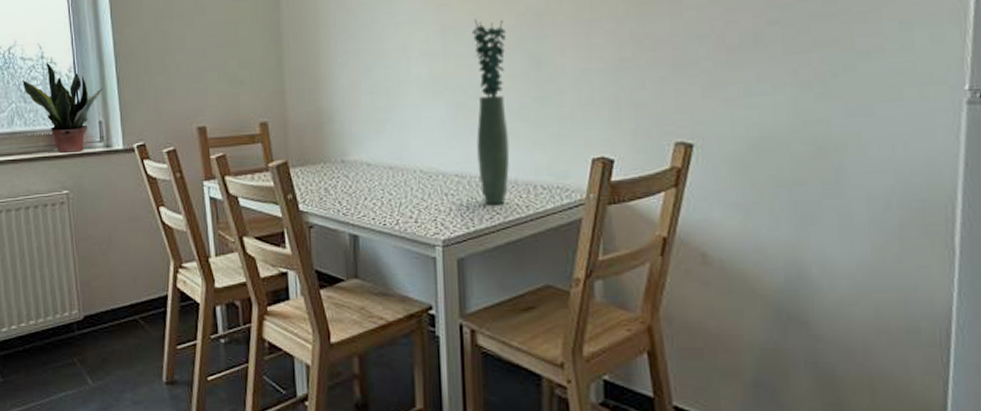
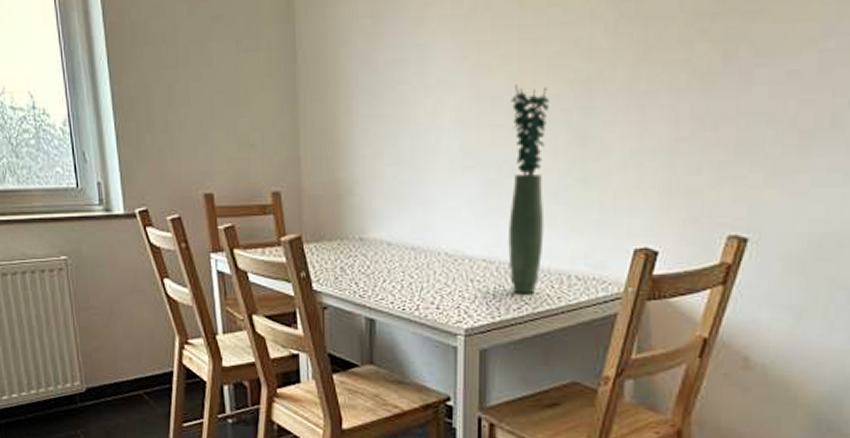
potted plant: present [22,62,104,154] -> none [13,113,102,217]

